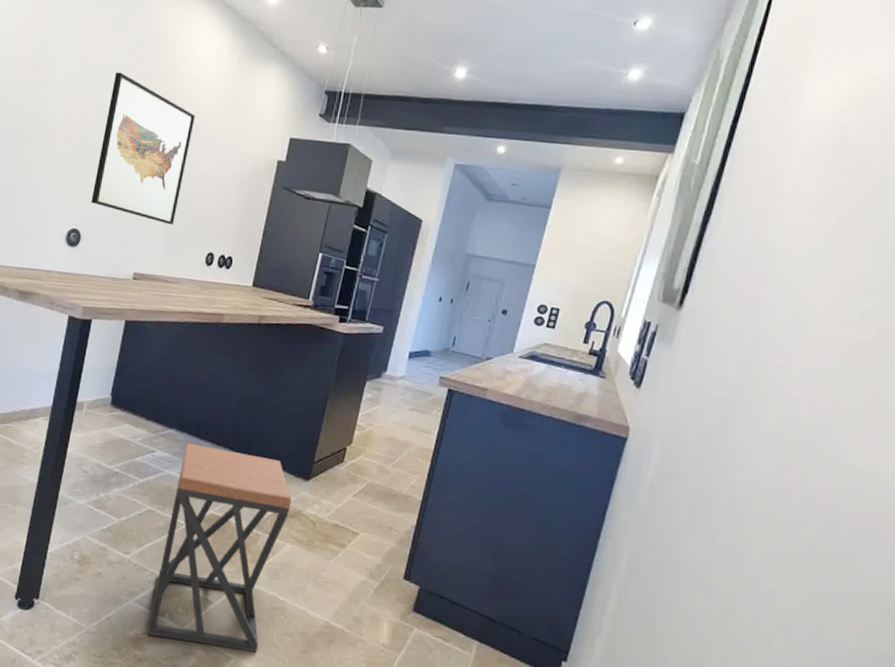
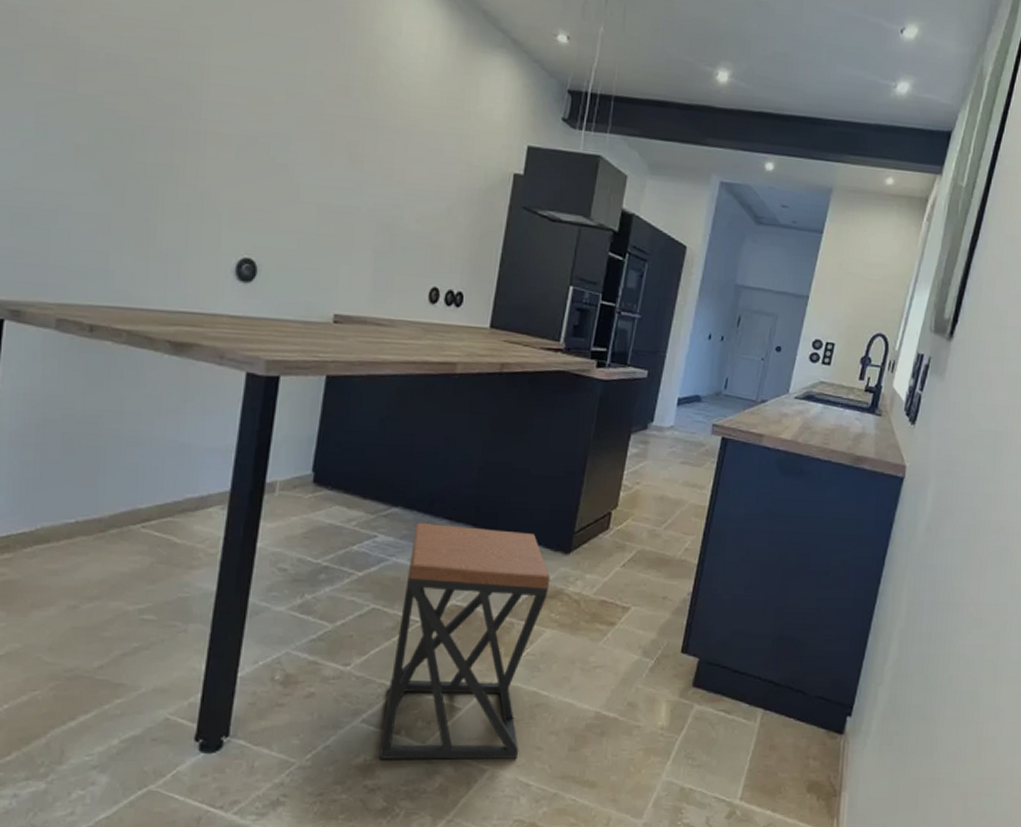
wall art: present [91,72,195,225] -> none [268,52,405,253]

